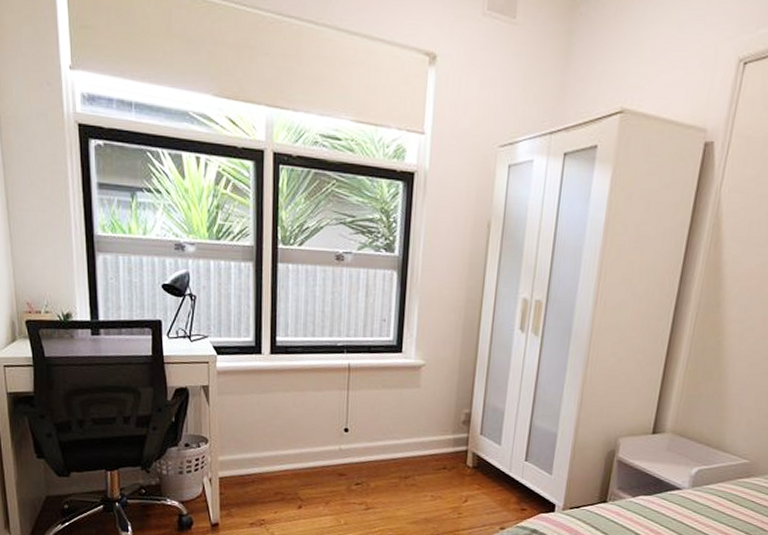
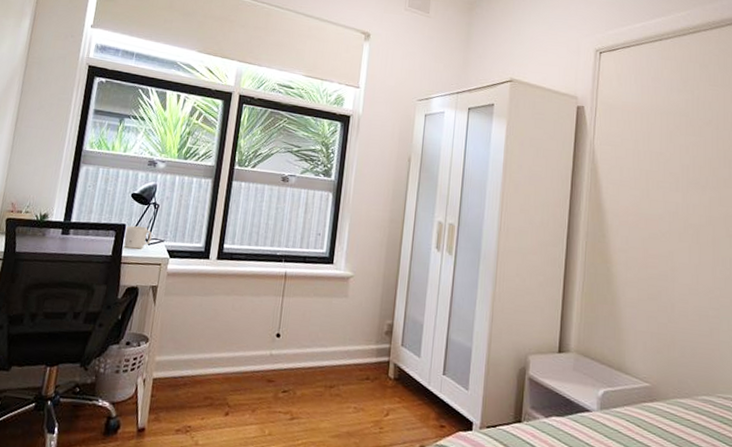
mug: none [162,321,194,347] -> present [124,225,153,249]

